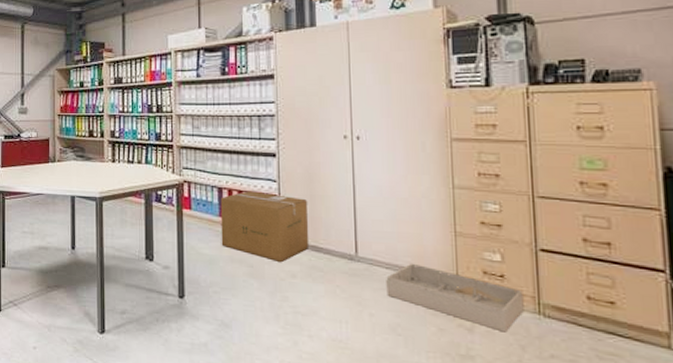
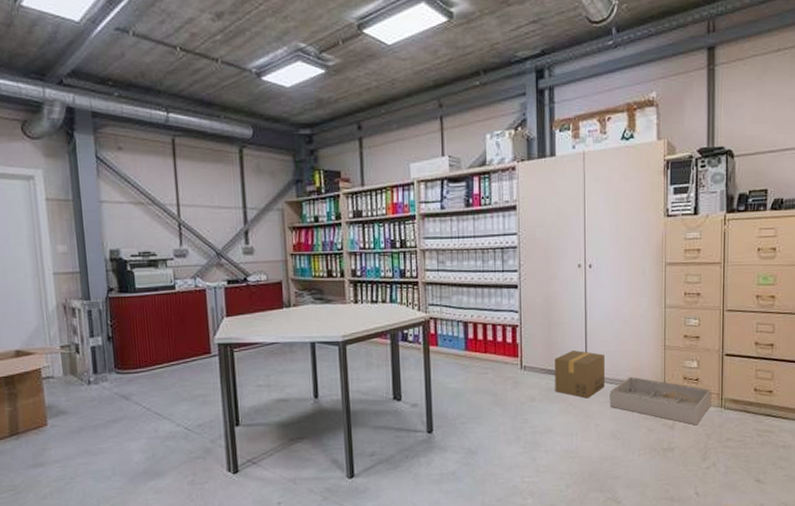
box: present [220,191,308,263] -> none [466,323,546,389]
cardboard box: none [318,227,379,282] -> present [554,350,604,398]

